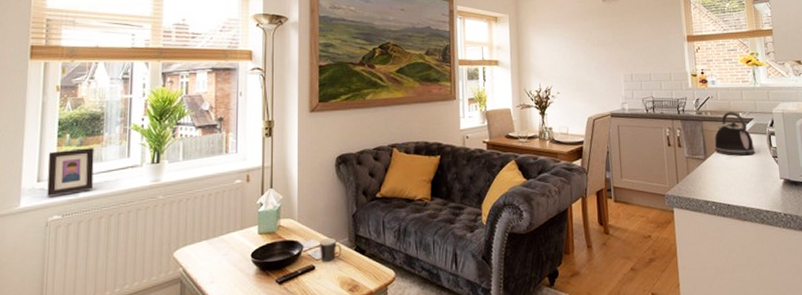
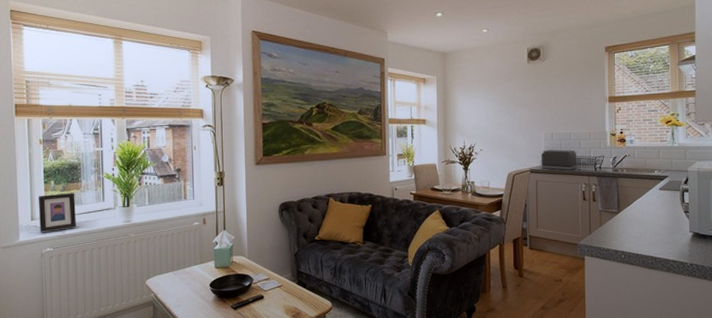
mug: present [320,238,341,265] -> none [267,273,285,295]
toaster: none [621,91,659,114] -> present [541,149,577,171]
kettle: present [714,112,756,156] -> none [628,169,668,210]

